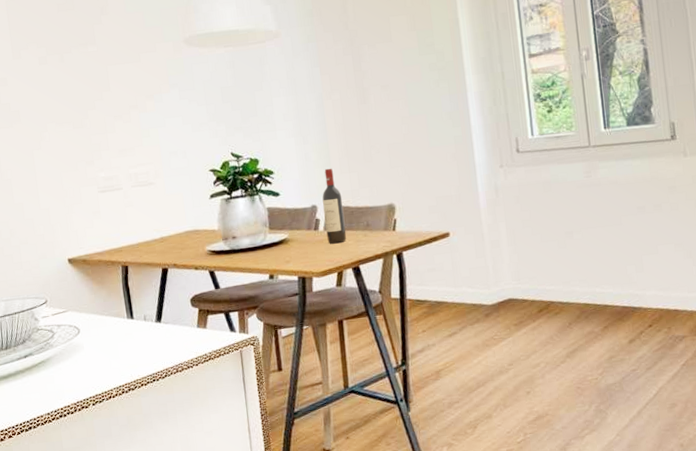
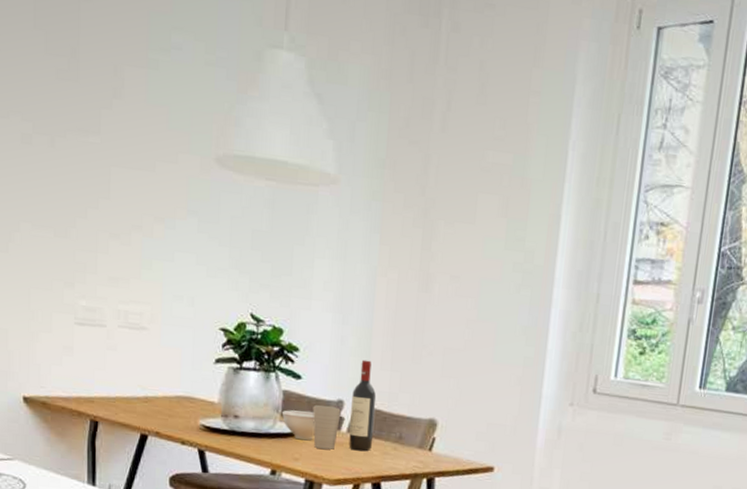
bowl: none [269,219,299,246] -> present [281,410,315,441]
cup: none [293,212,317,249] -> present [312,405,341,450]

